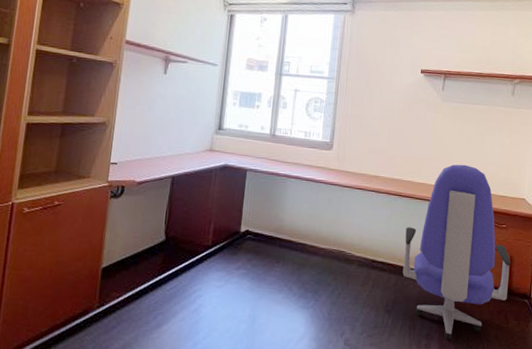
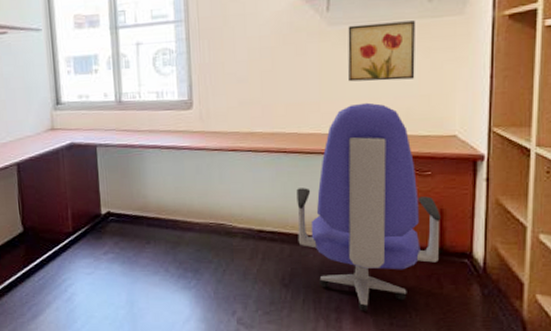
wall art: none [453,104,502,151] -> present [348,20,415,82]

